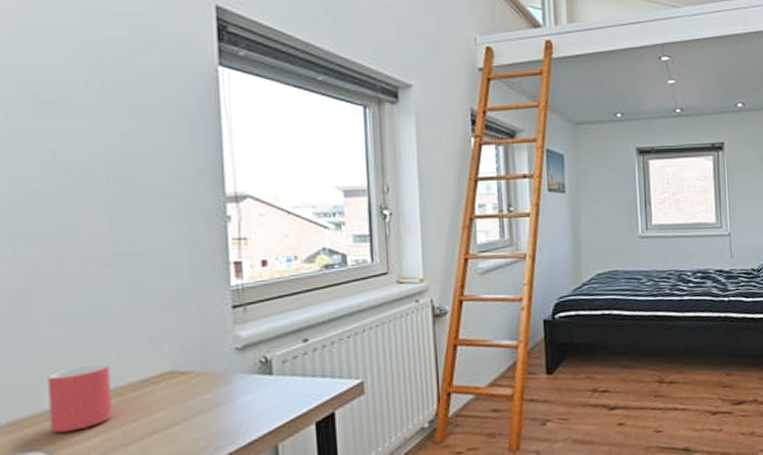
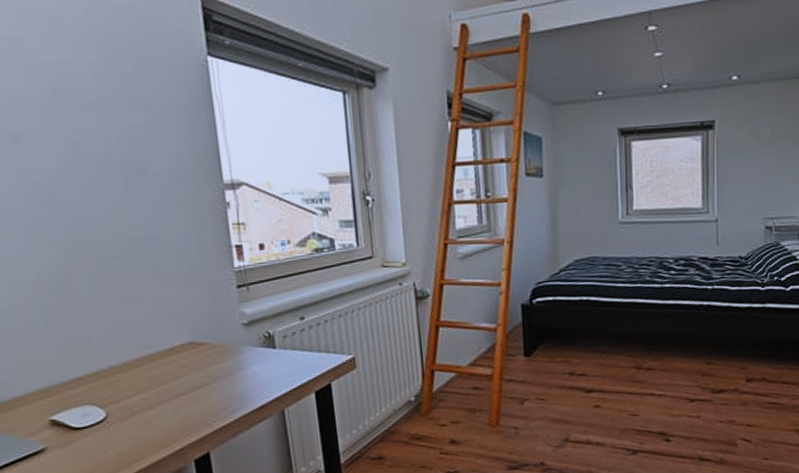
mug: present [48,363,113,433] -> none [93,333,148,391]

